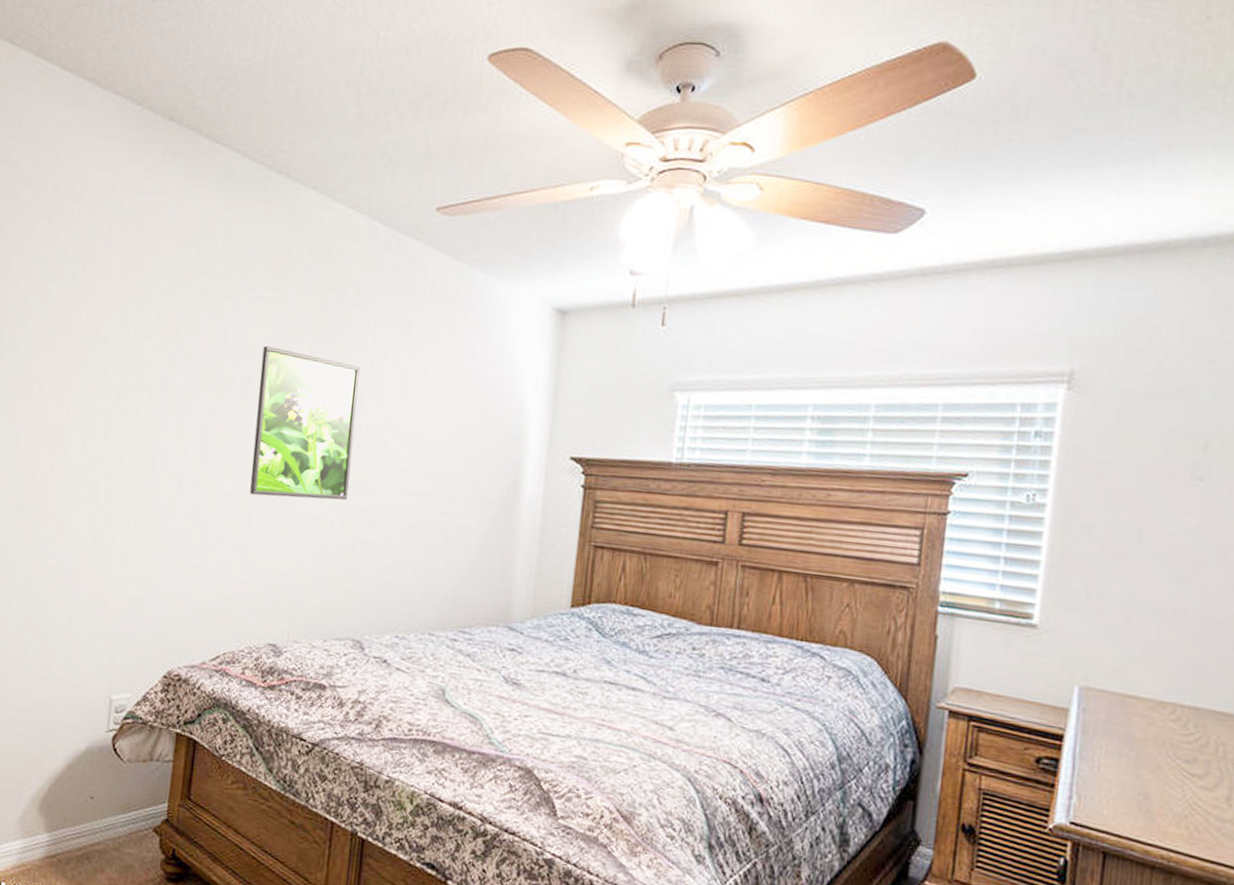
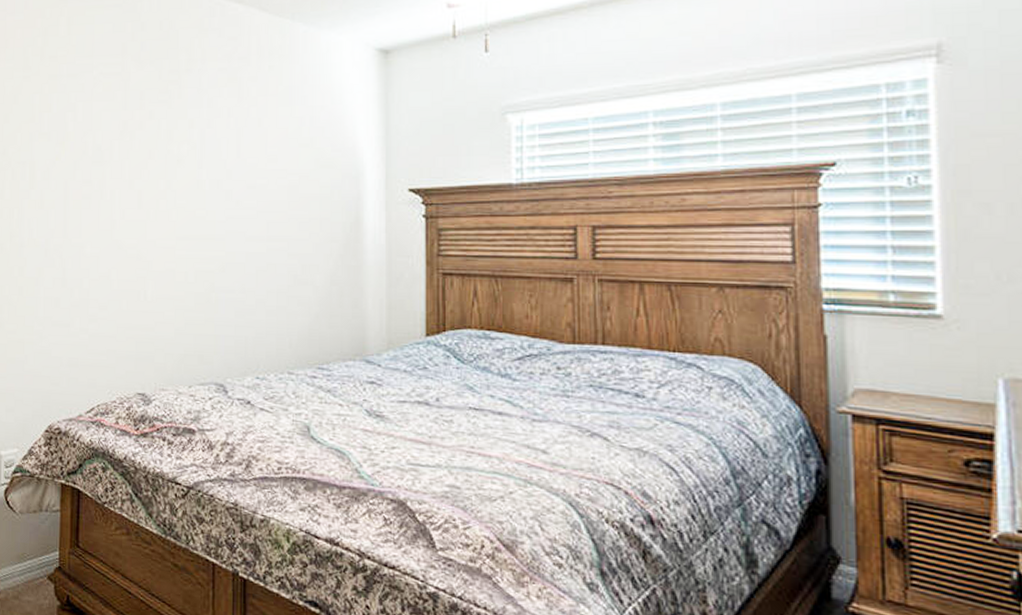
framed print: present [250,346,360,500] -> none [108,117,199,255]

